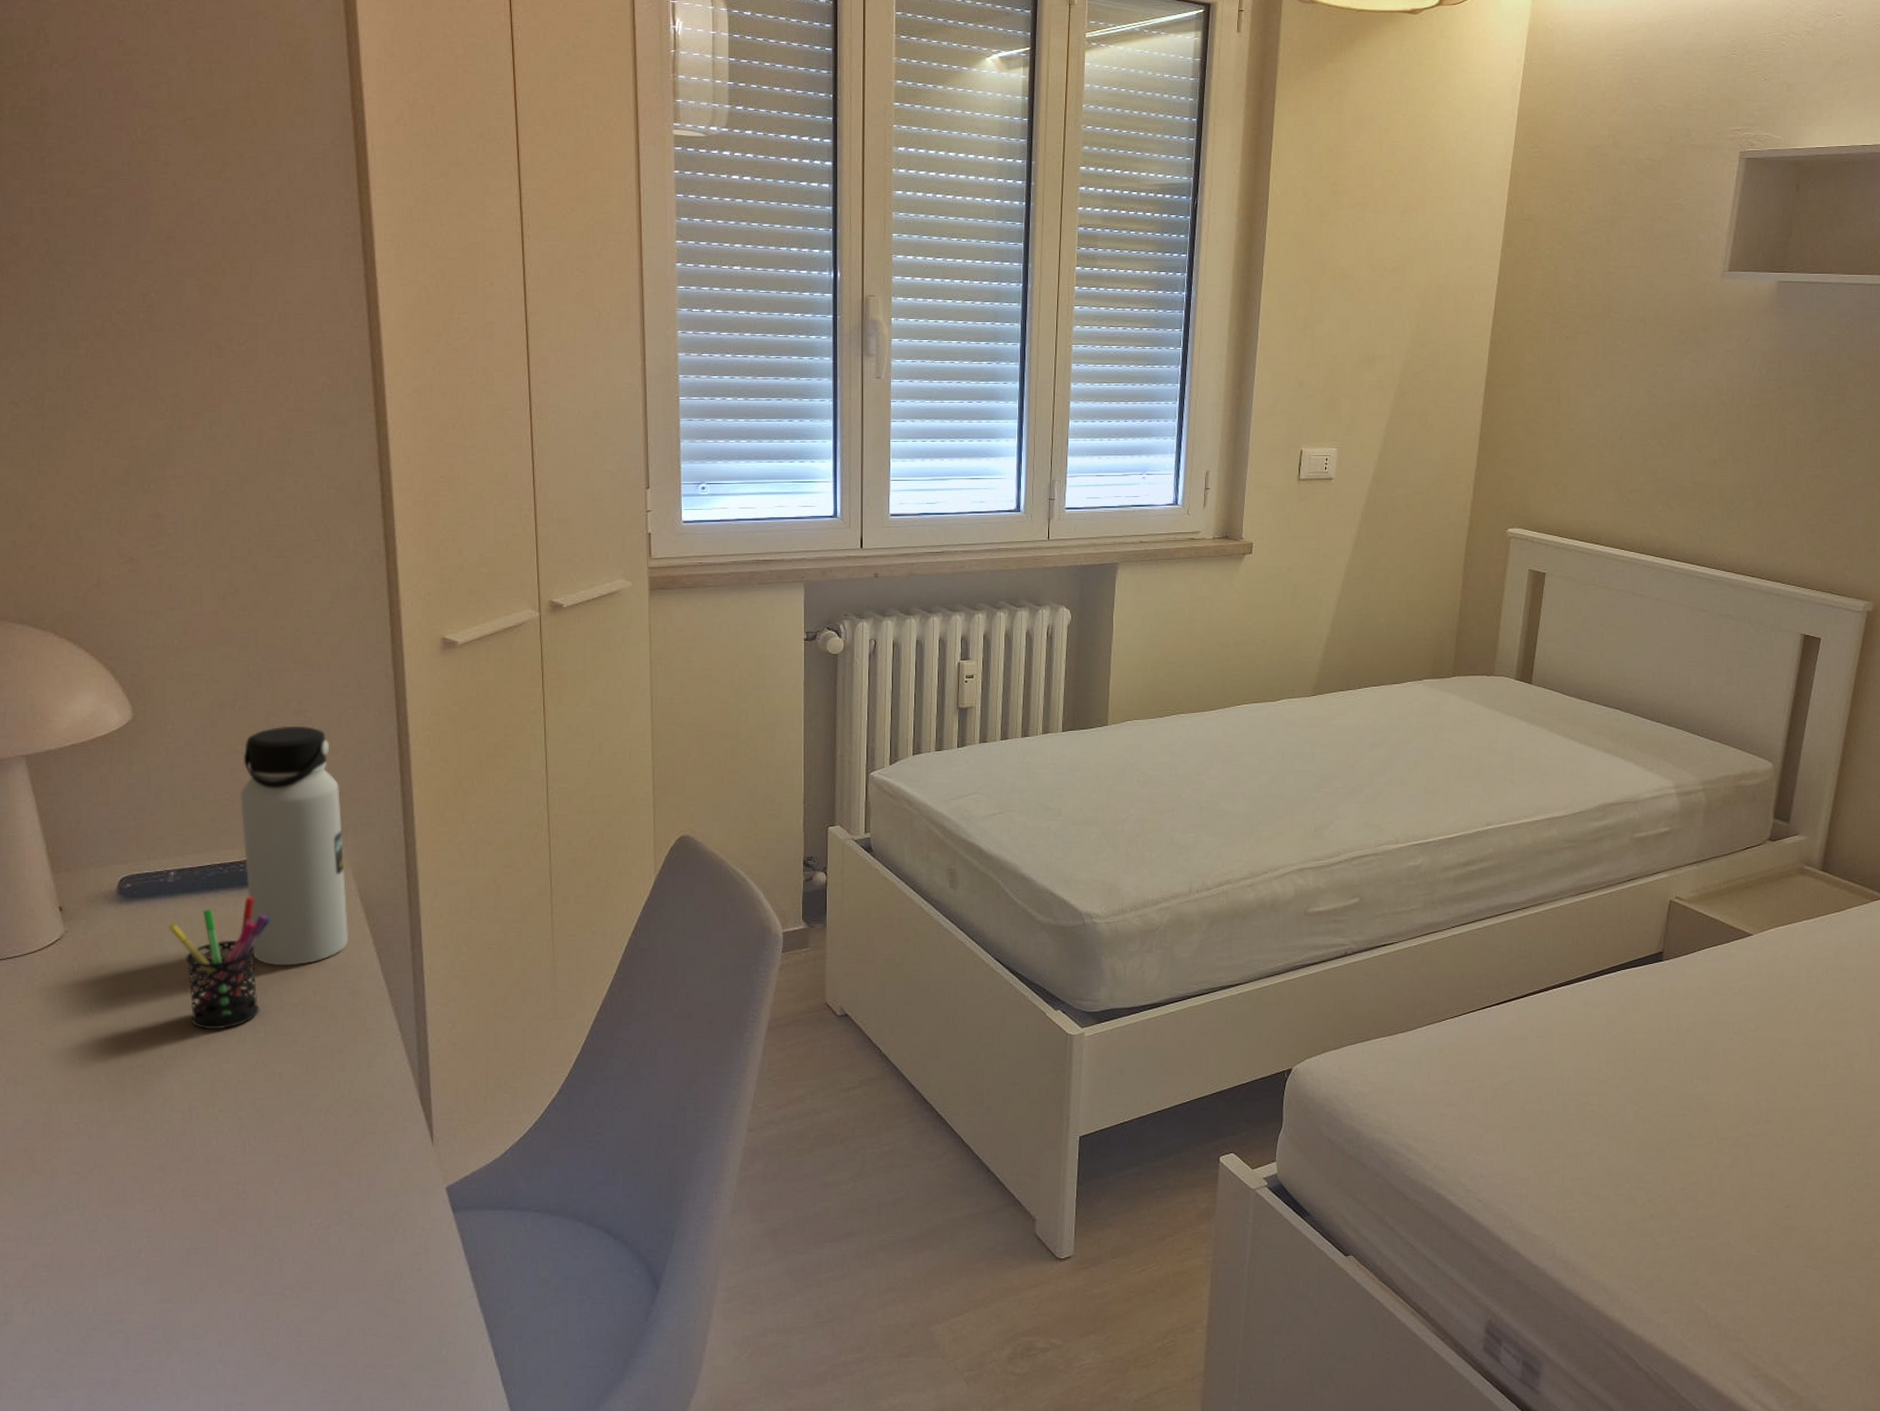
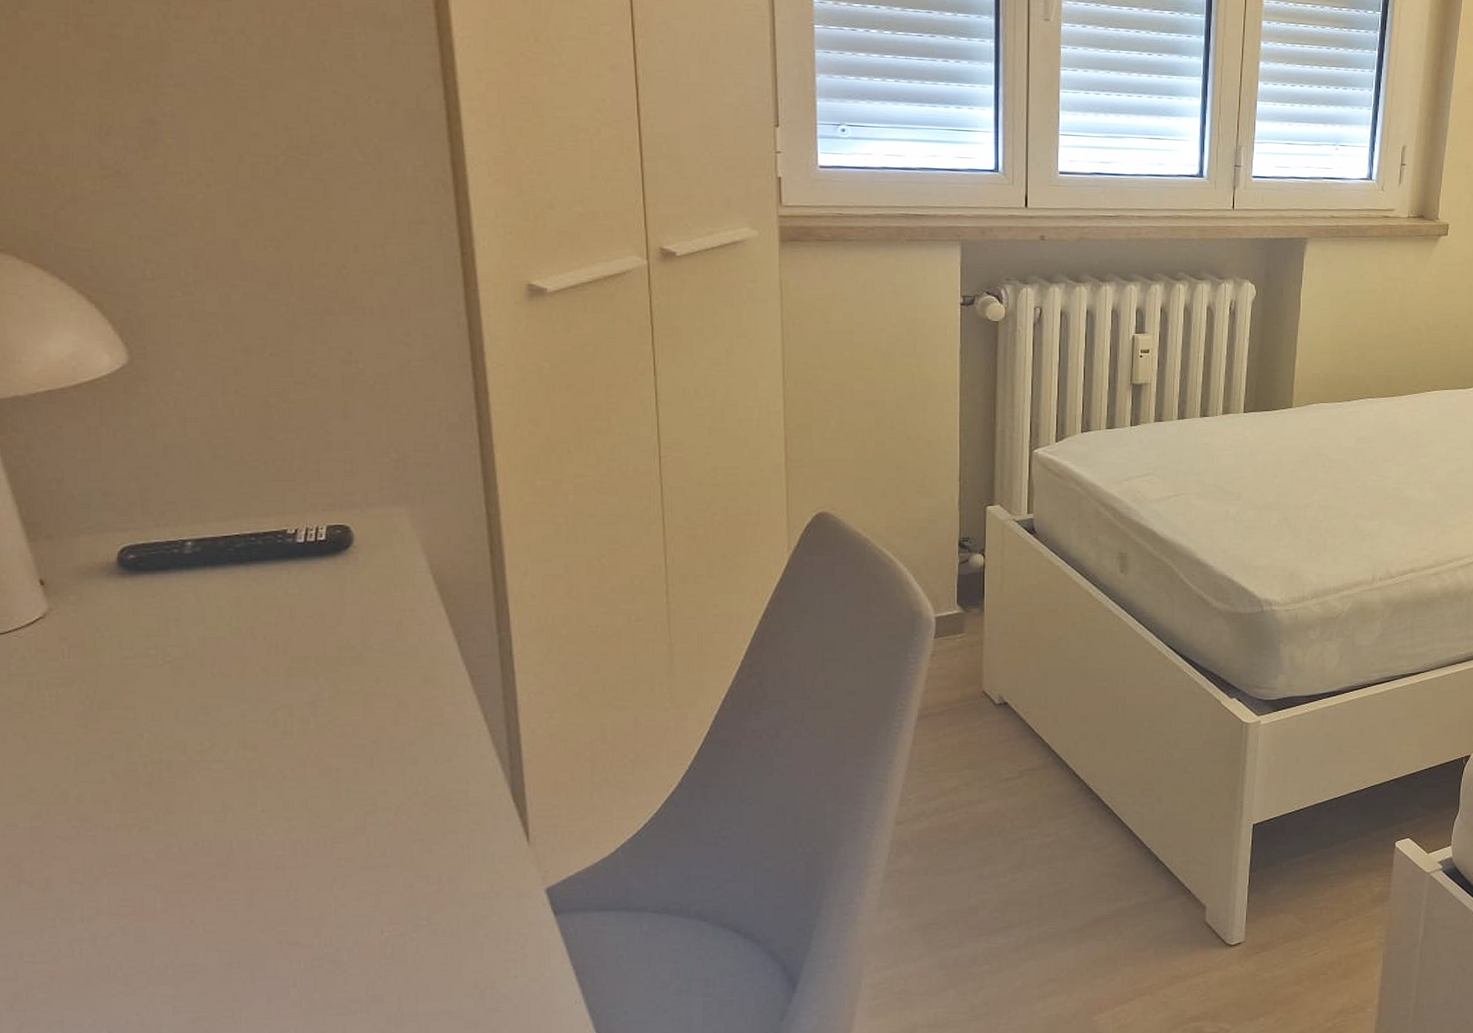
pen holder: present [167,897,270,1029] -> none [186,572,319,720]
water bottle: present [240,726,348,966] -> none [275,377,418,650]

